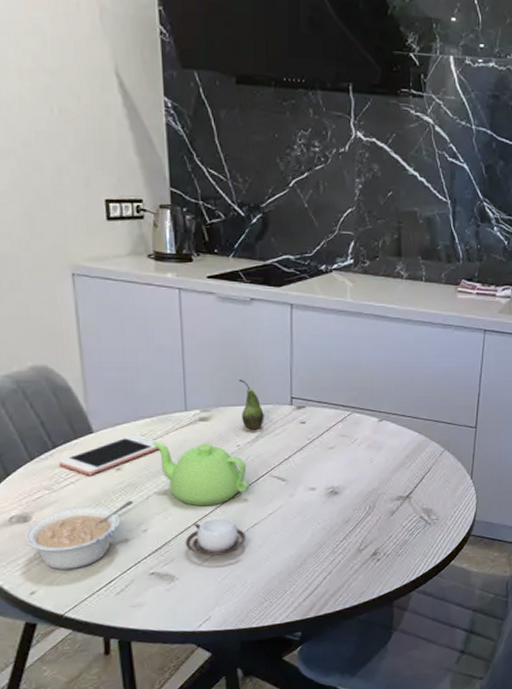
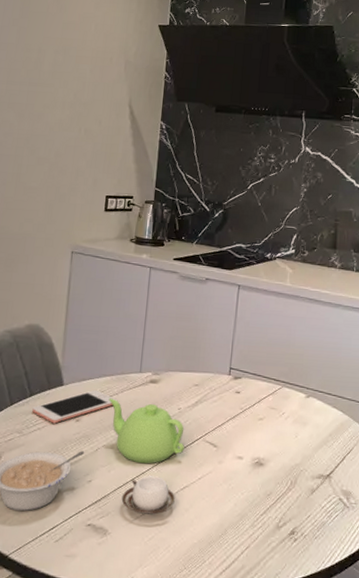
fruit: present [239,380,264,430] -> none [186,348,205,395]

